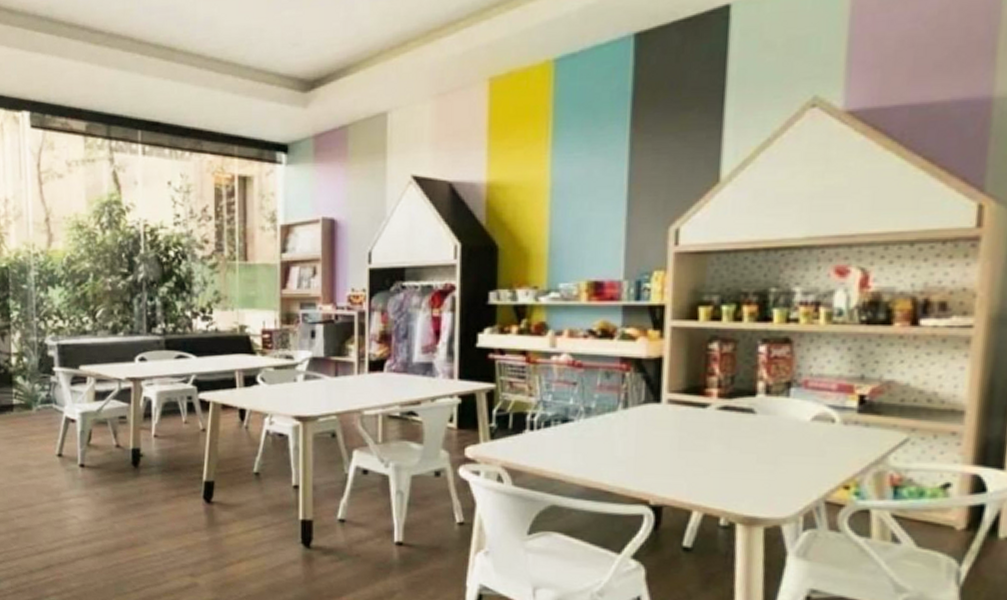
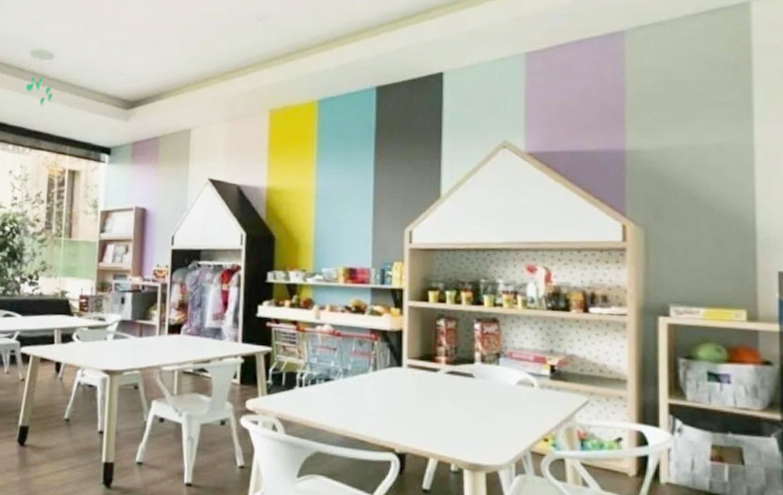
ceiling mobile: none [178,17,213,97] -> present [25,48,55,107]

